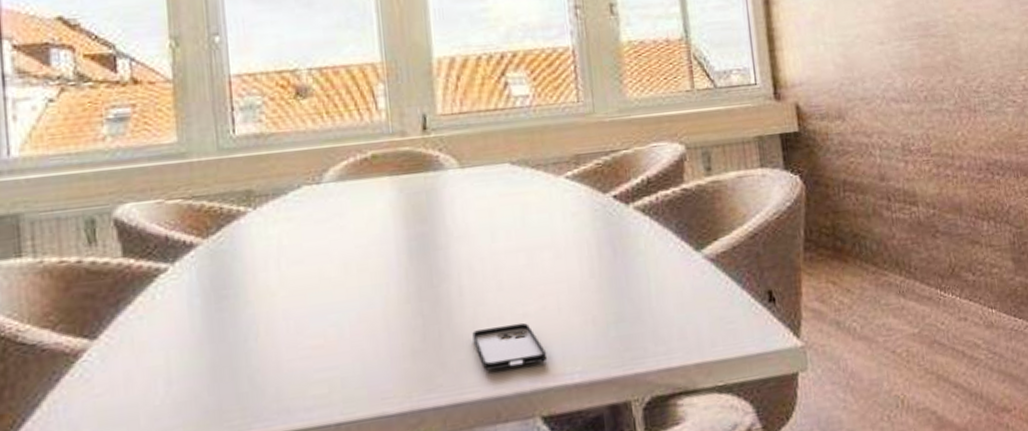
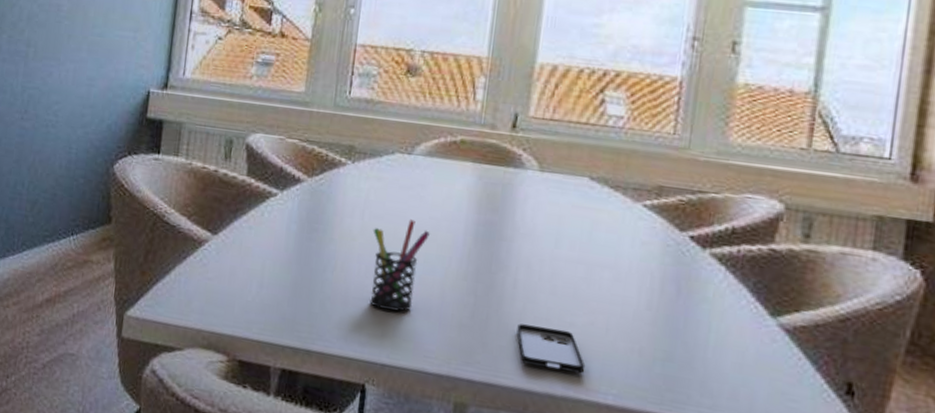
pen holder: none [294,254,360,364] -> present [370,219,430,312]

